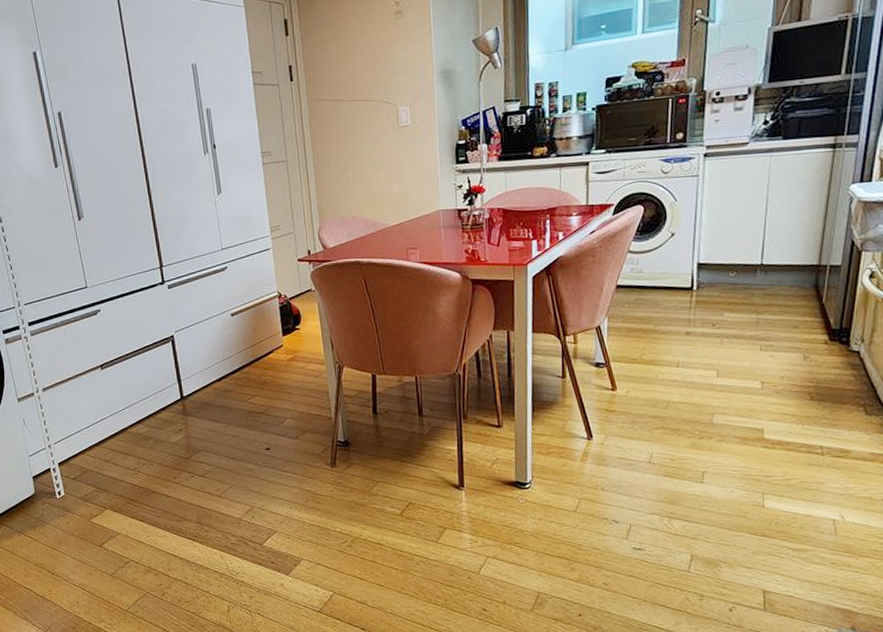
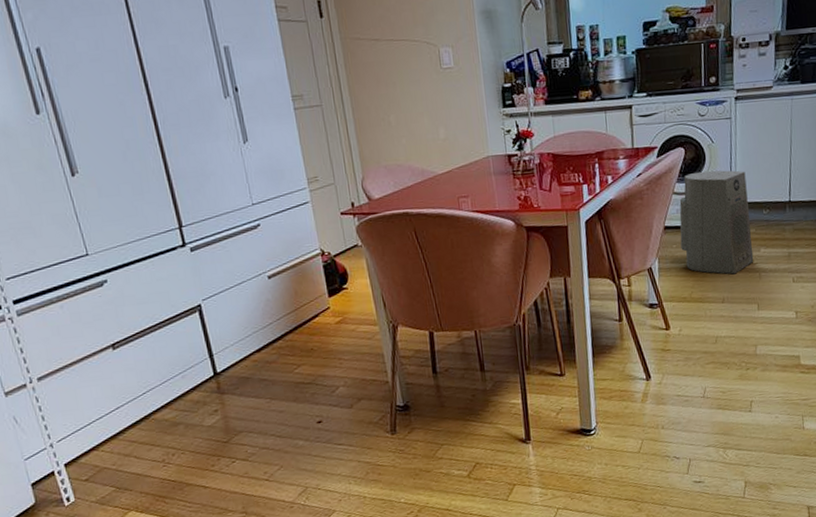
air purifier: none [633,229,716,338] -> present [679,170,754,275]

